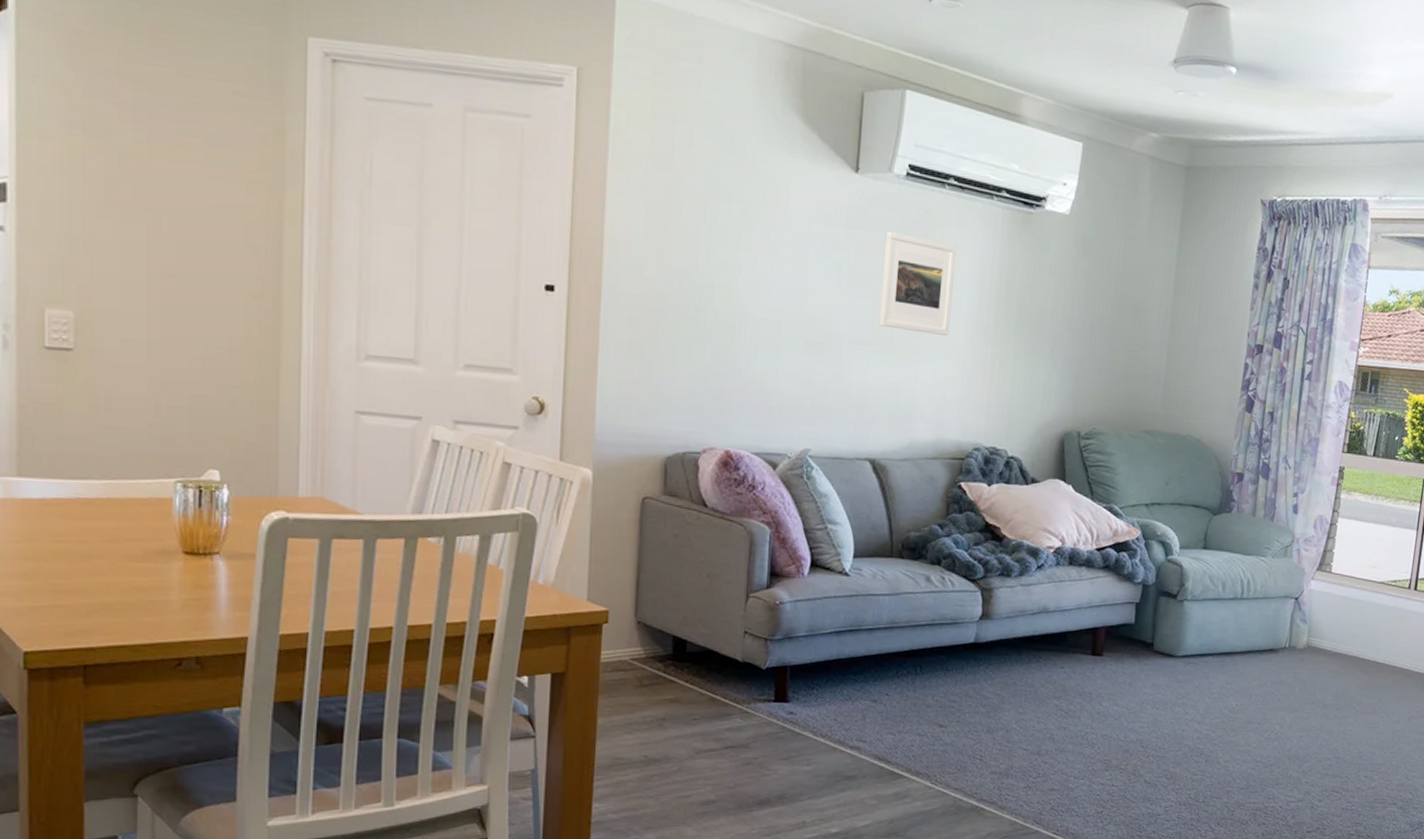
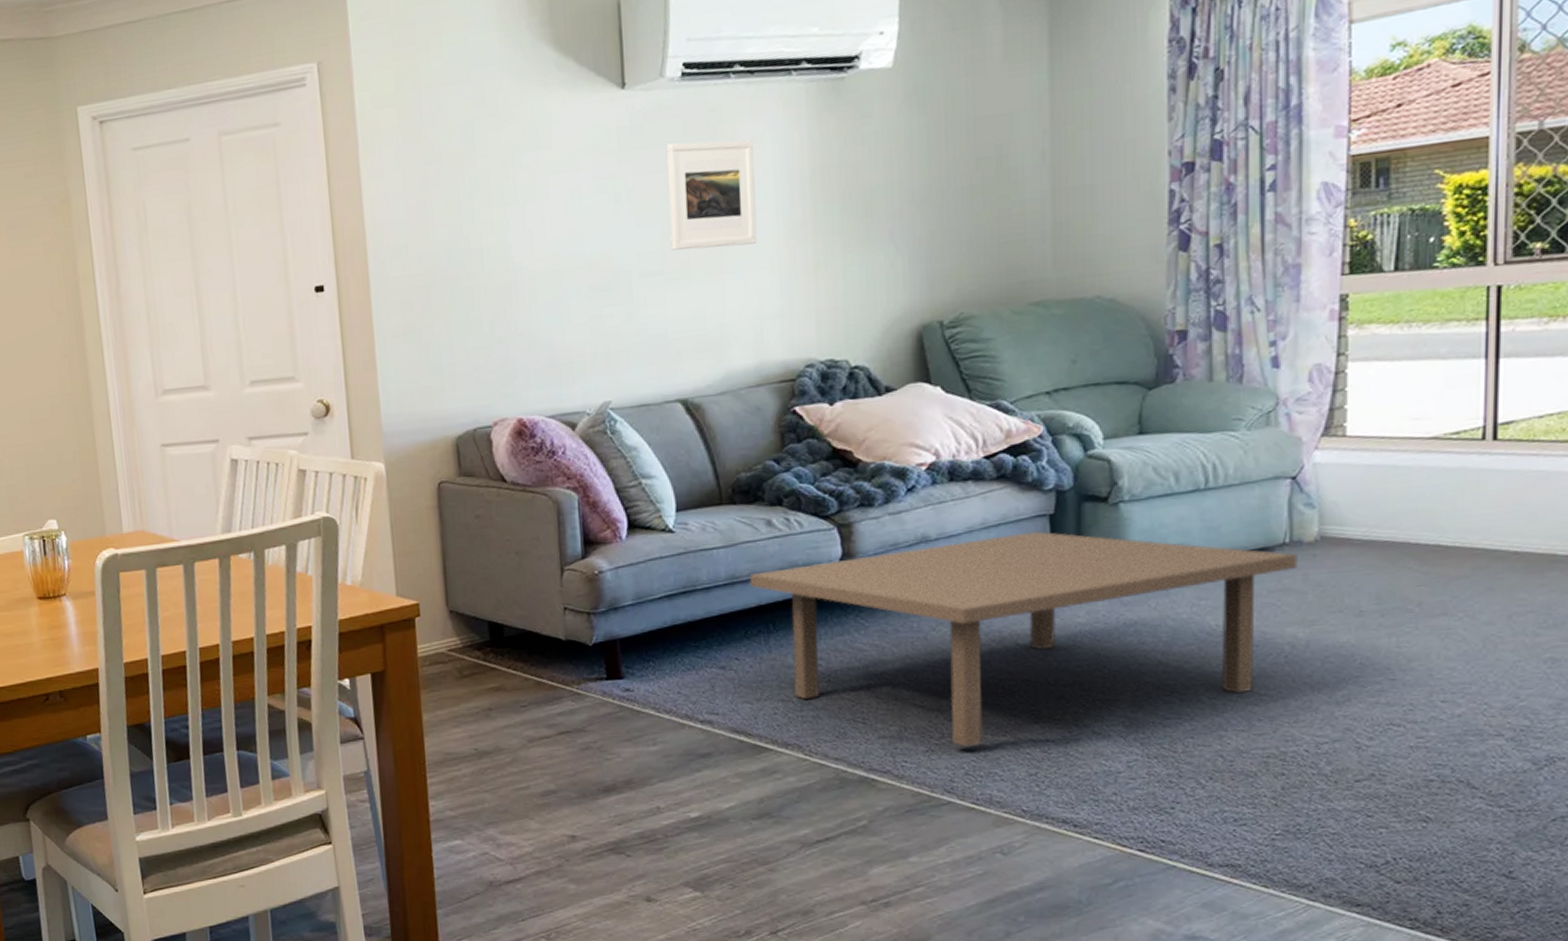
coffee table: none [905,614,1292,787] -> present [749,531,1298,747]

